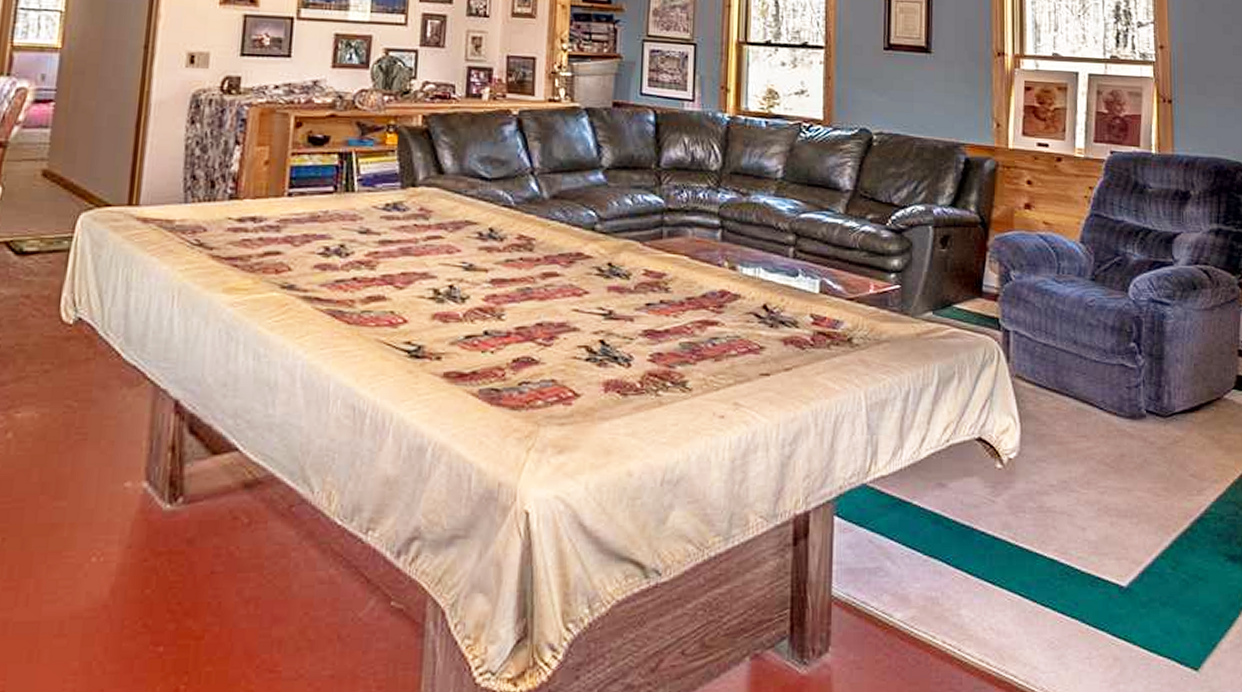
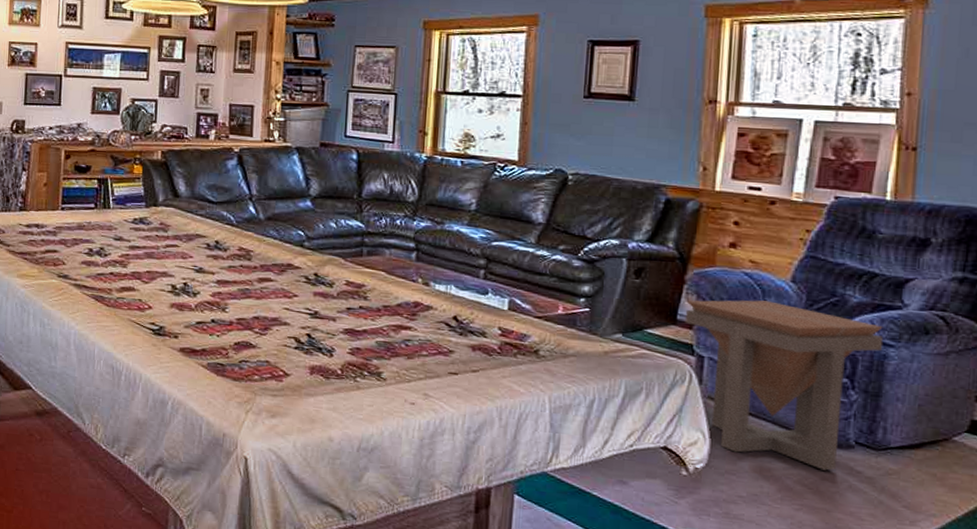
side table: none [990,264,1161,445] -> present [684,300,884,471]

